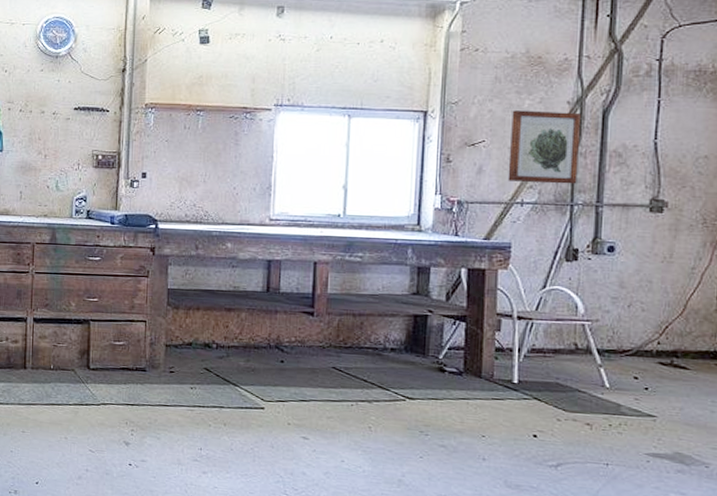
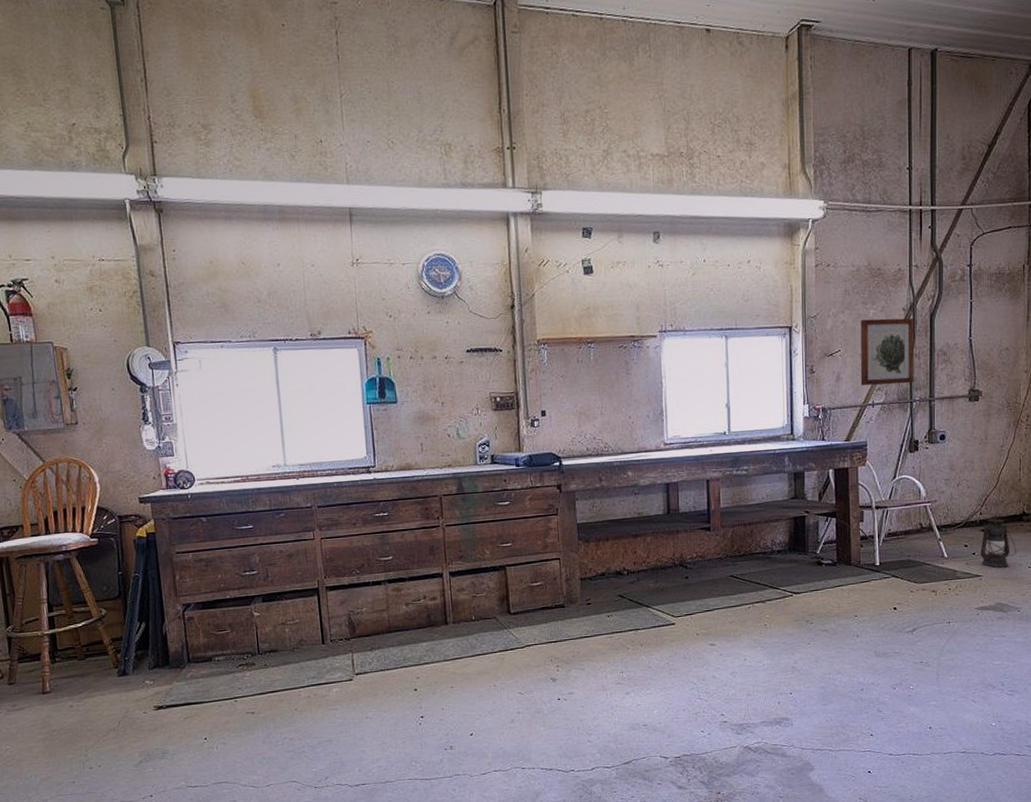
lantern: none [655,350,707,412] -> present [980,517,1016,568]

